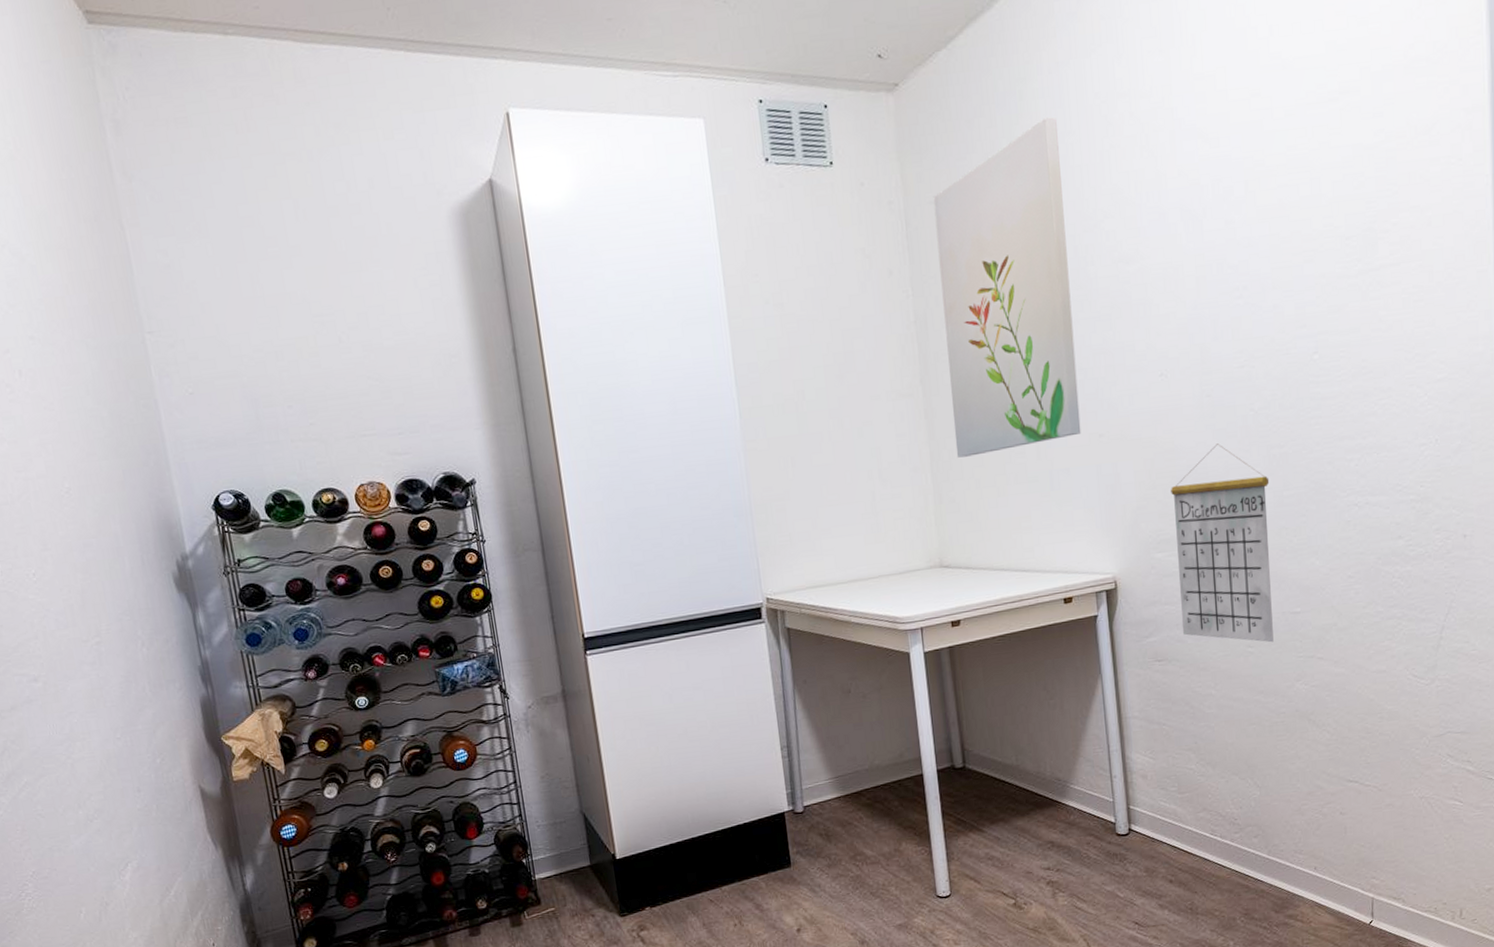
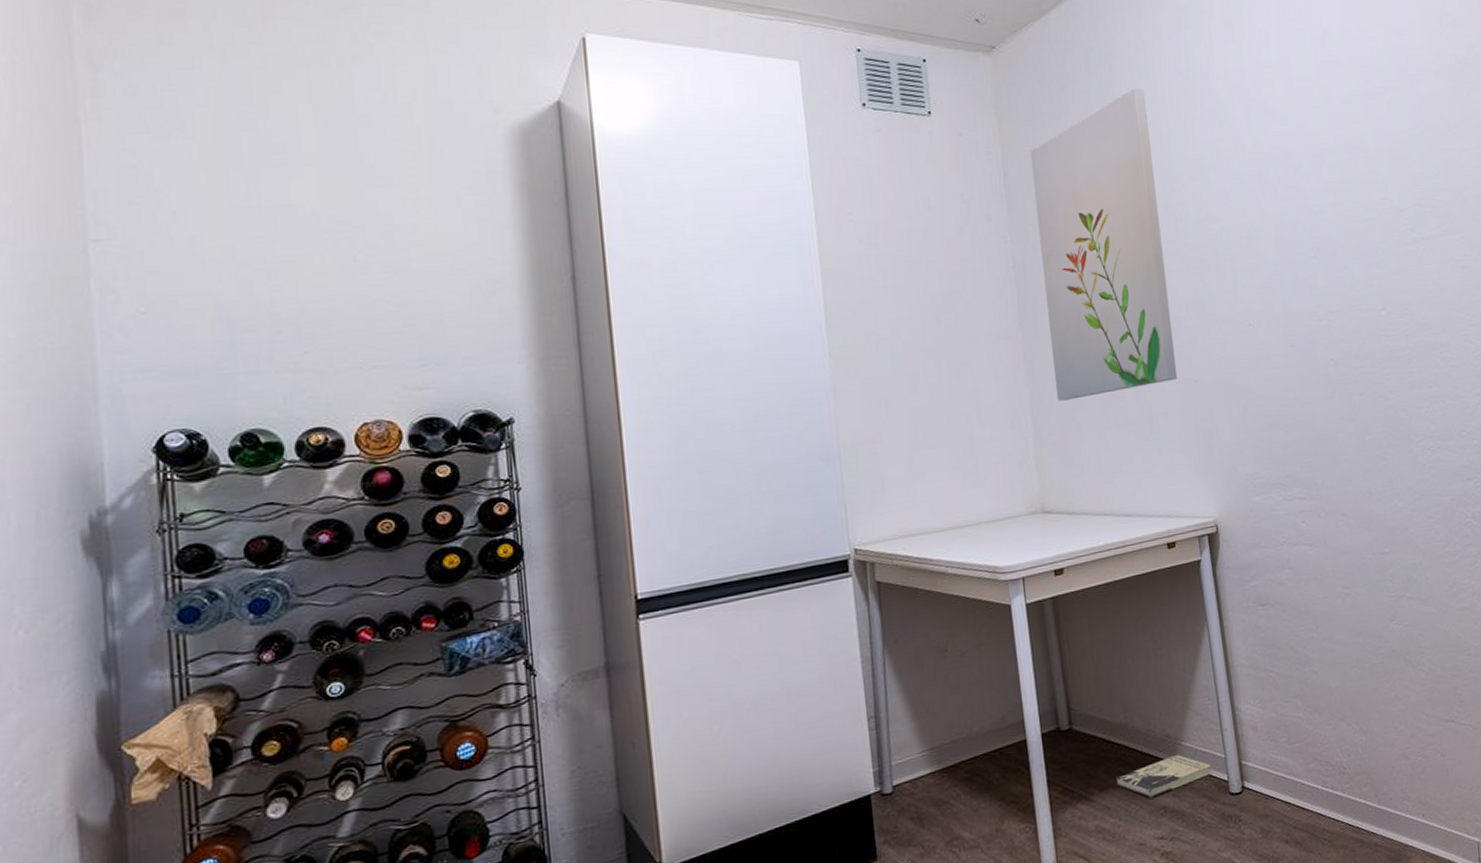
book: none [1006,796,1099,833] -> present [1116,755,1212,799]
calendar: present [1171,443,1274,643] -> none [1264,390,1367,584]

